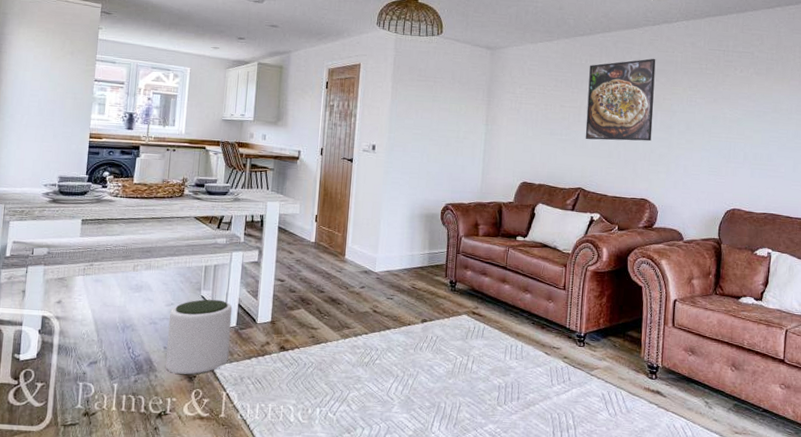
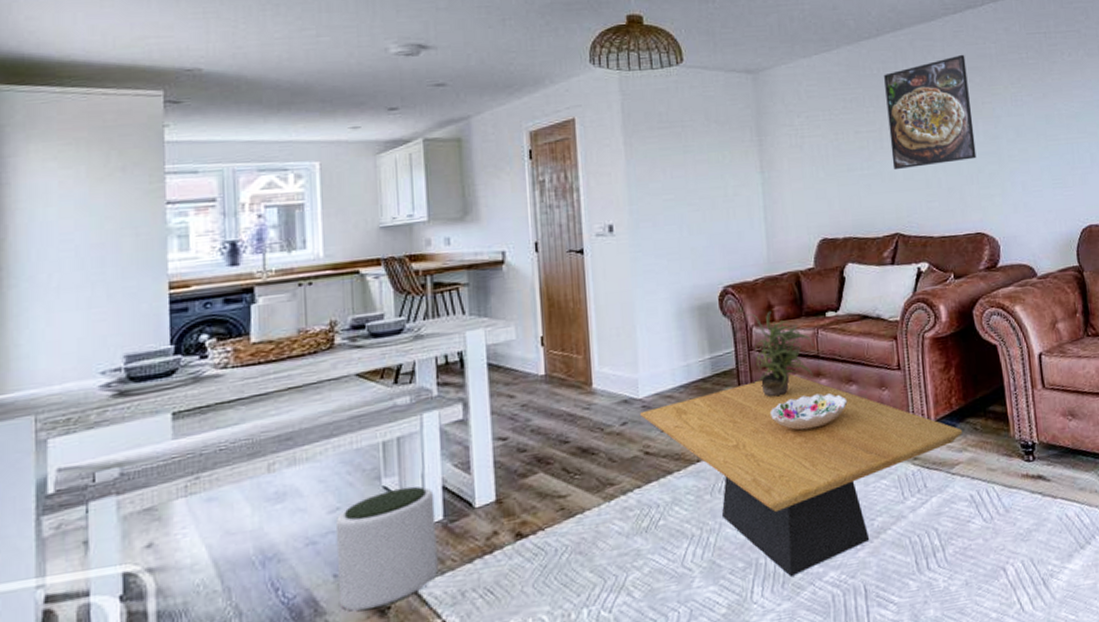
coffee table: none [373,275,604,421] -> present [639,373,962,576]
potted plant: none [456,227,504,291] -> present [745,312,814,397]
decorative bowl: none [464,294,522,320] -> present [769,393,848,430]

